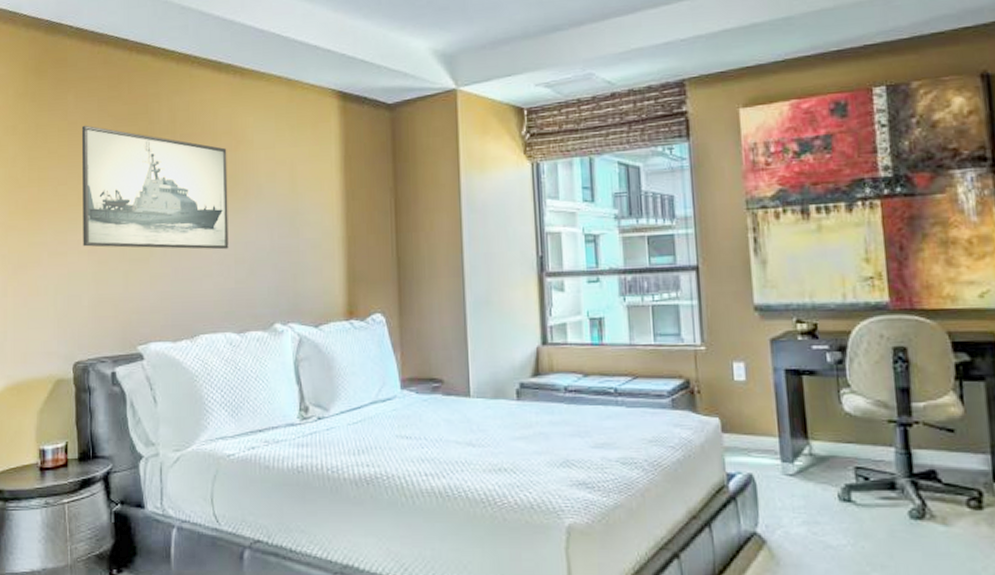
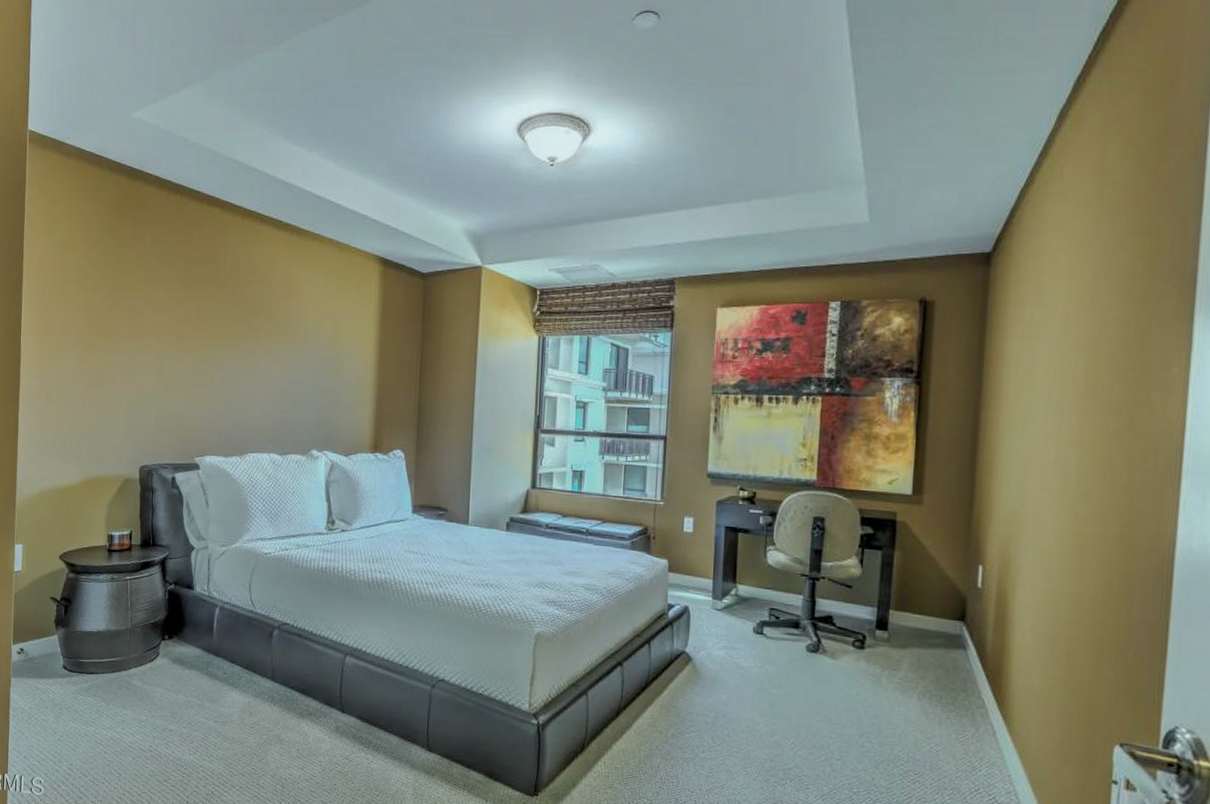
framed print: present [81,125,229,250] -> none [152,264,281,384]

